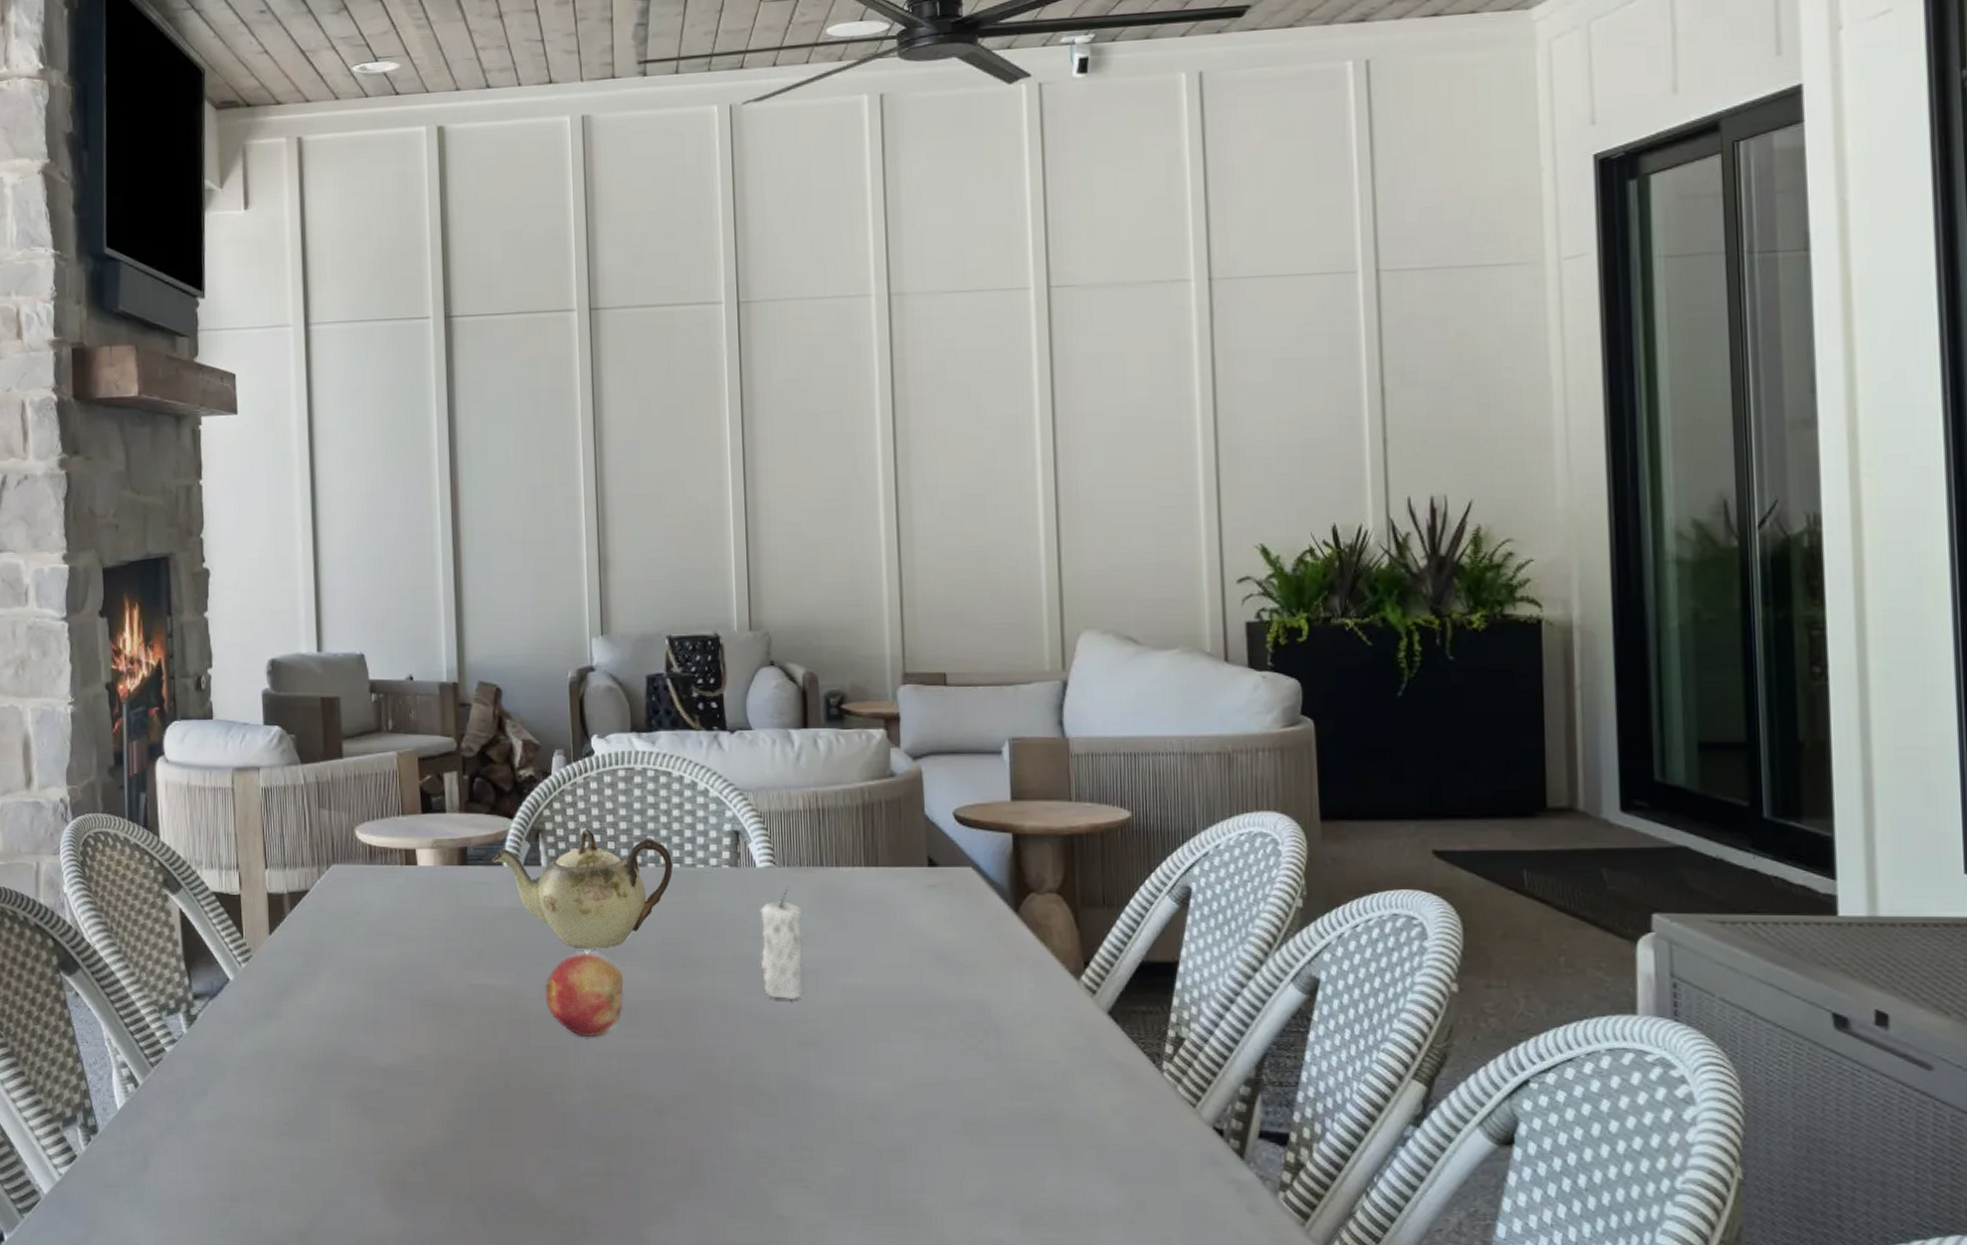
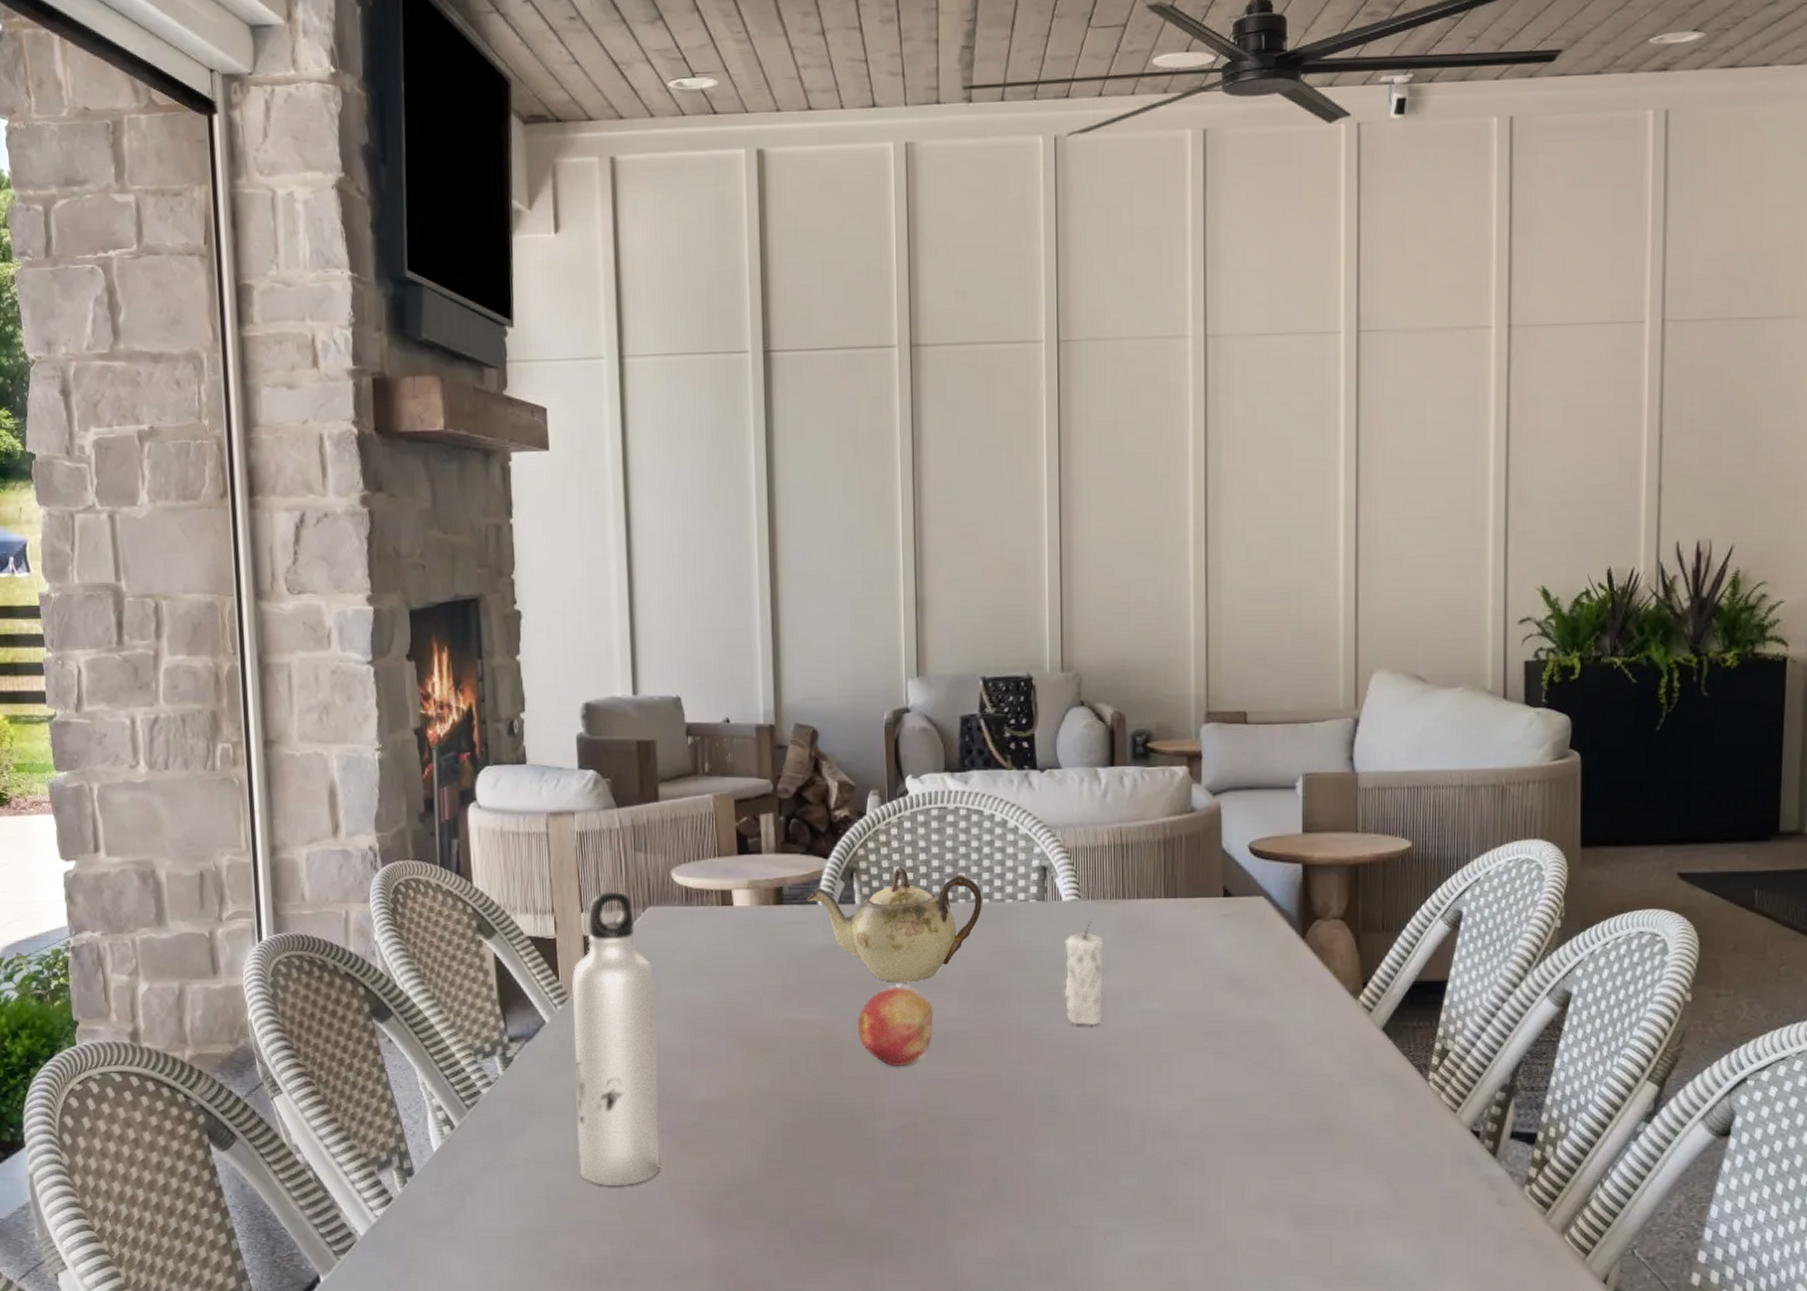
water bottle: none [256,848,343,1153] -> present [572,891,660,1187]

